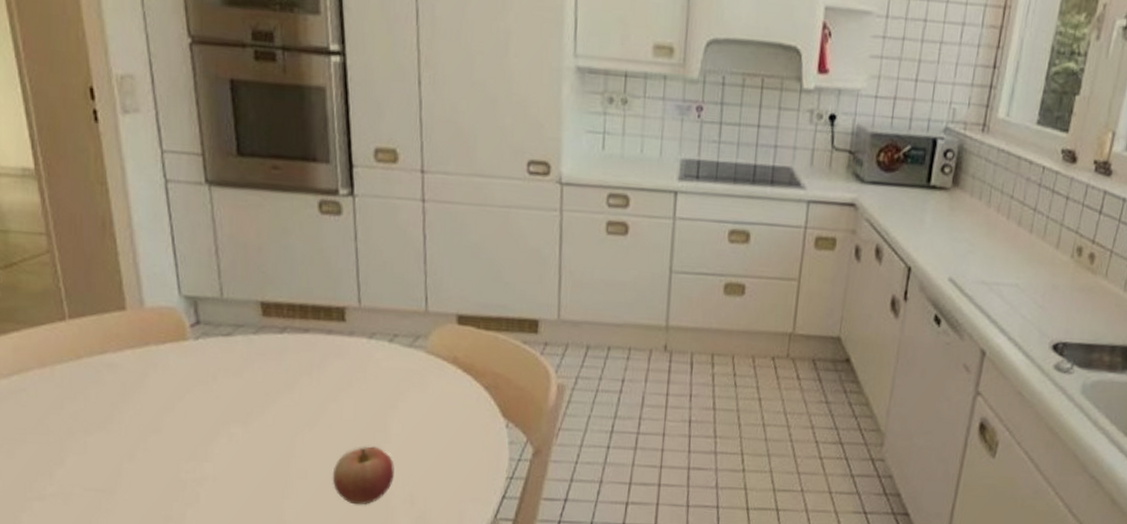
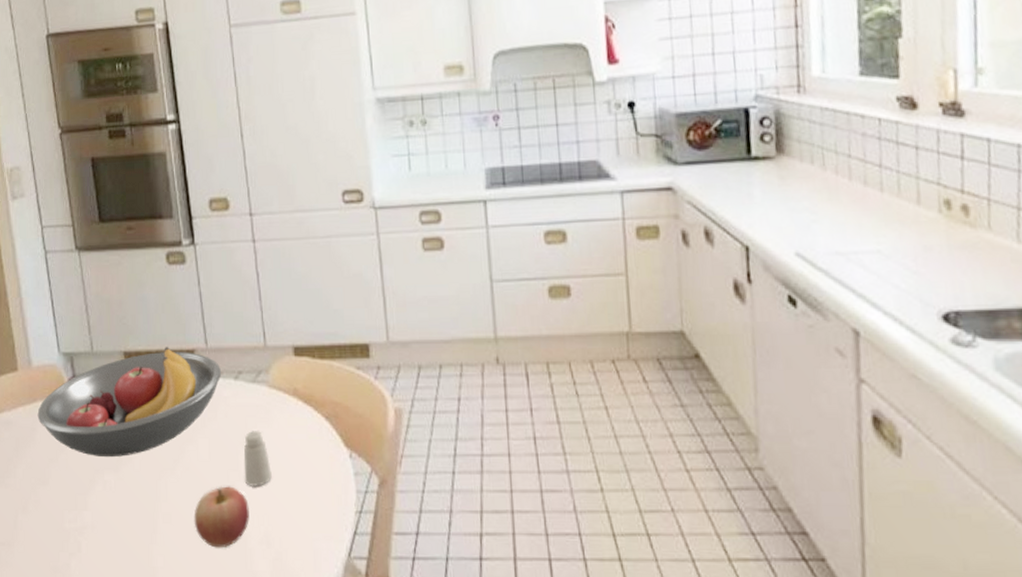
fruit bowl: none [150,301,374,410] -> present [37,347,221,457]
saltshaker: none [391,394,422,450] -> present [243,430,272,488]

